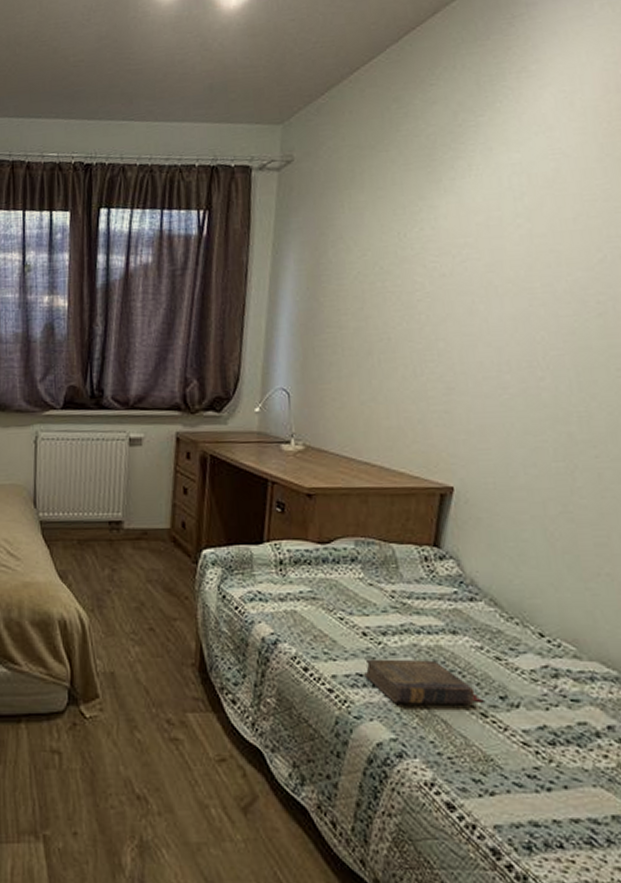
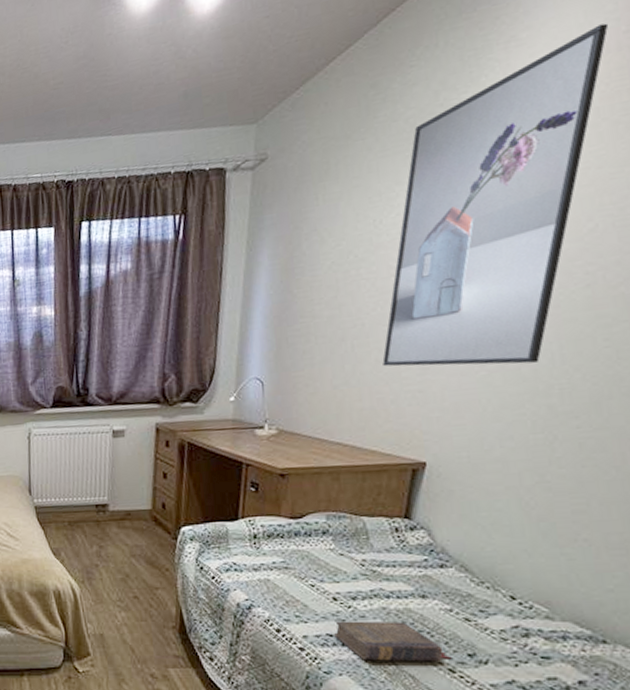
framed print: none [409,65,608,389] -> present [382,23,609,367]

